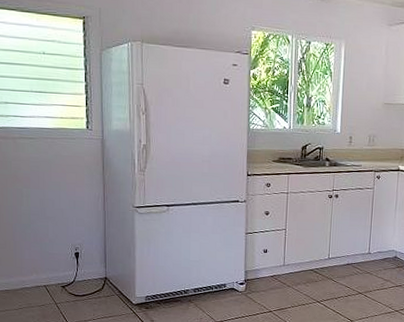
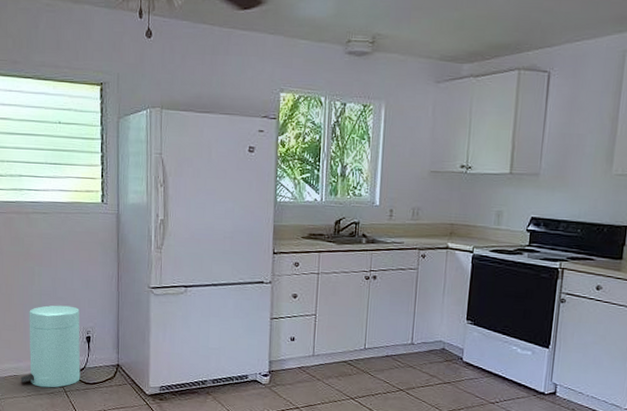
trash can: none [12,224,70,301] -> present [20,305,81,388]

